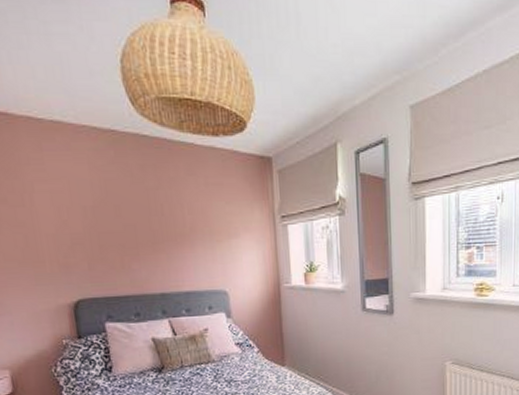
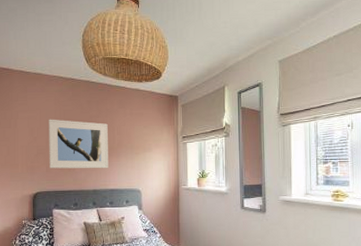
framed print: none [83,192,180,266] -> present [49,119,108,169]

